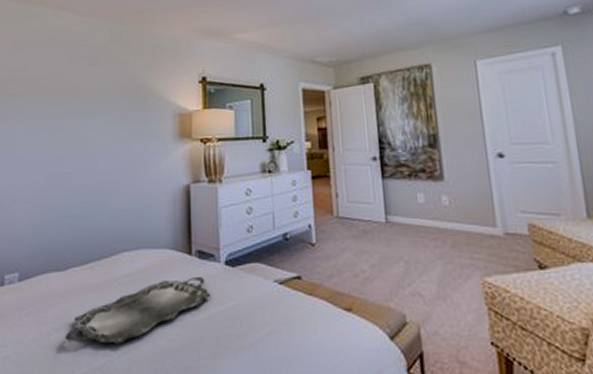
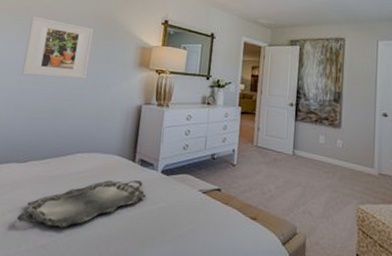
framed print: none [48,96,121,166] -> present [22,16,94,79]

